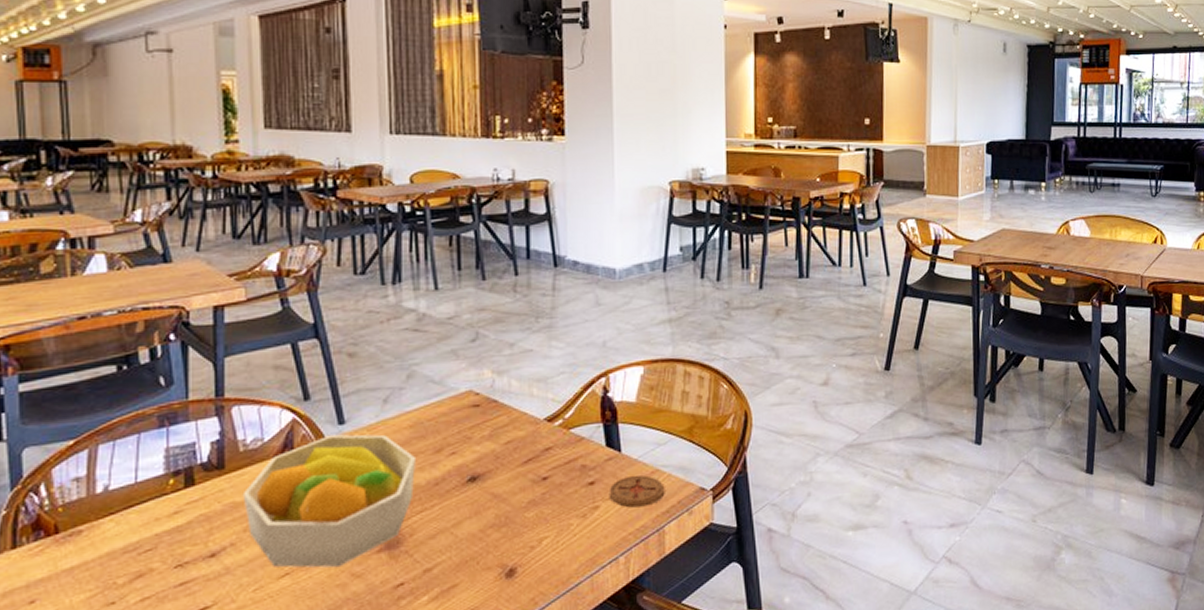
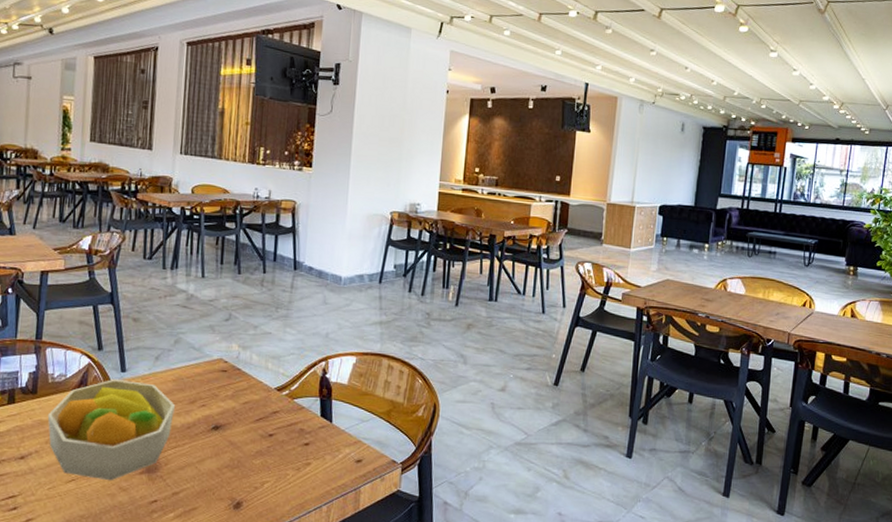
coaster: present [608,475,665,508] -> none [319,442,364,469]

